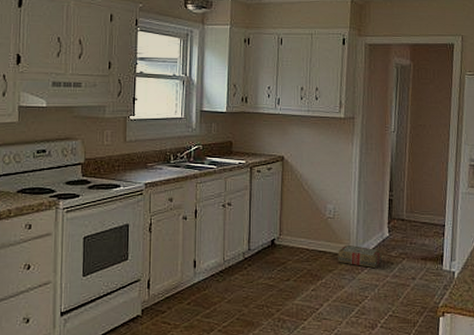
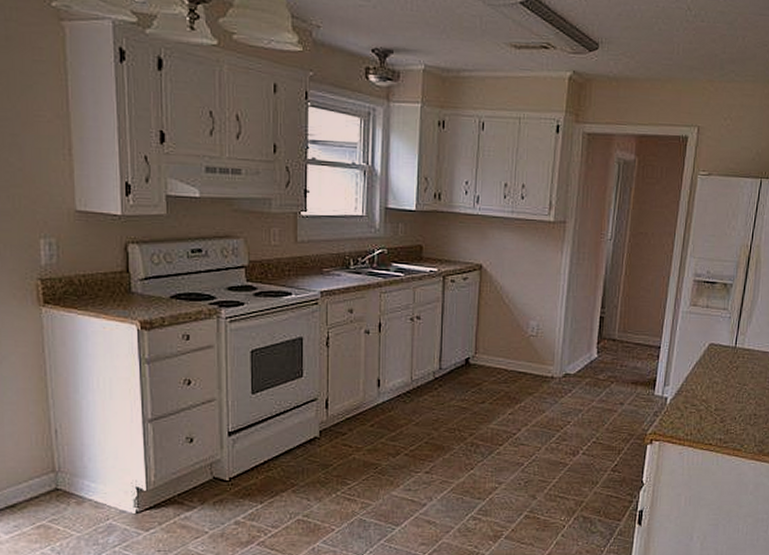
carton: present [338,244,382,269] -> none [539,365,588,392]

